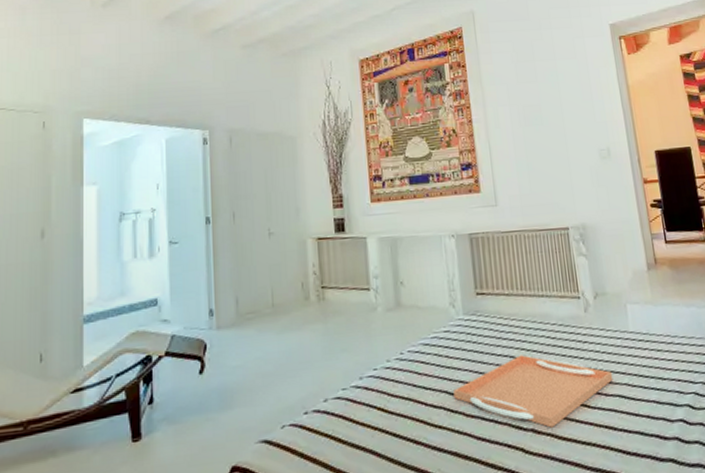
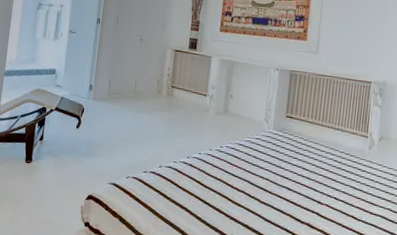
serving tray: present [453,355,613,428] -> none [254,169,380,226]

